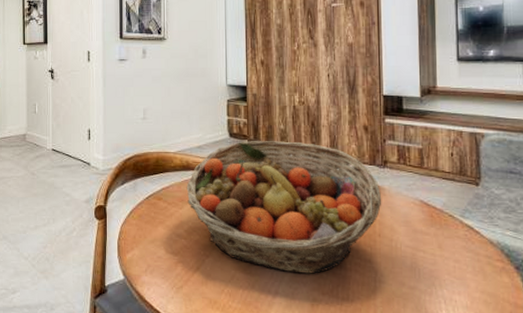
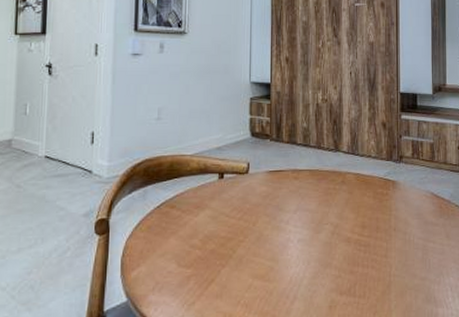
fruit basket: present [186,141,382,274] -> none [203,139,398,276]

